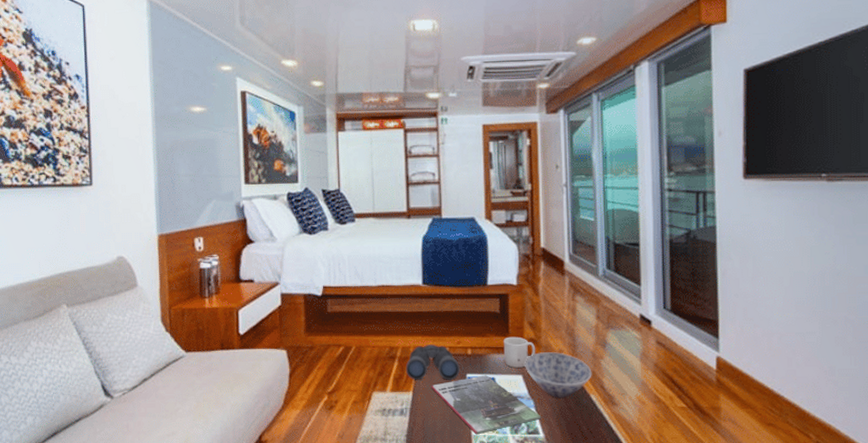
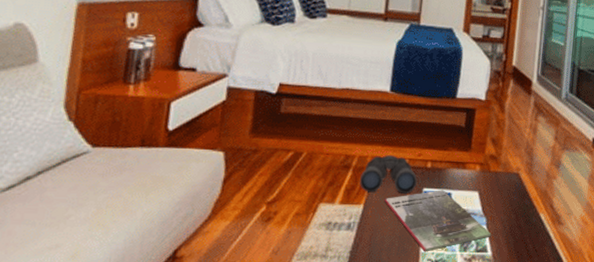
mug: present [503,336,536,368] -> none [462,152,495,184]
bowl: present [525,352,592,399] -> none [482,169,544,217]

